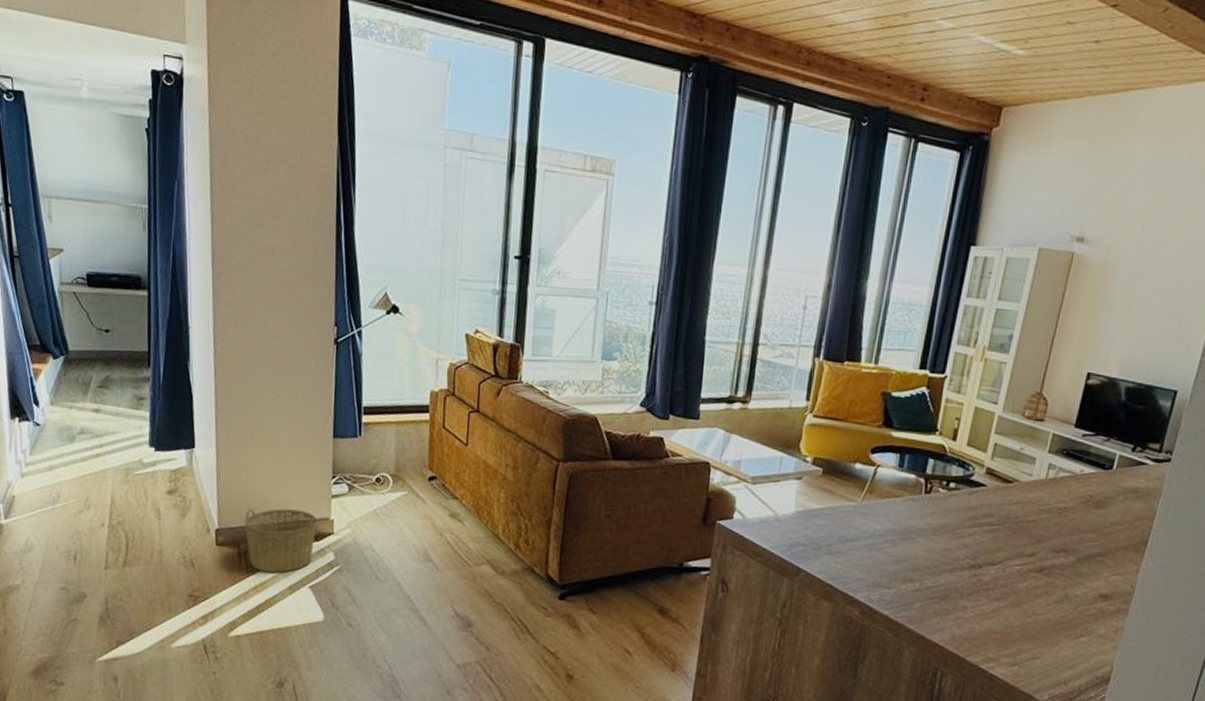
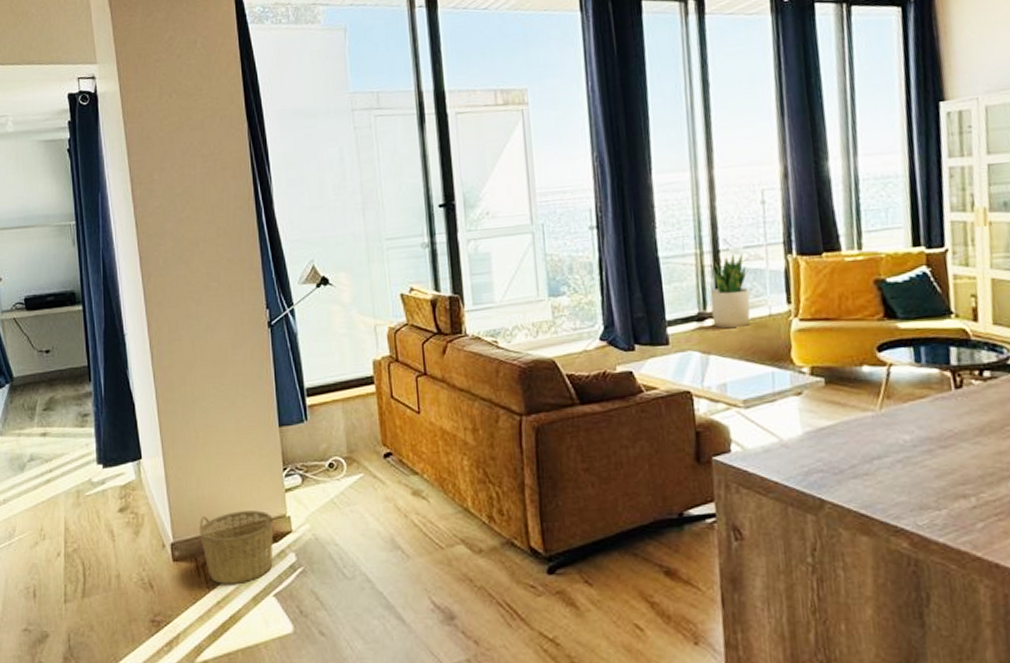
planter: none [740,348,780,415] -> present [710,253,751,329]

